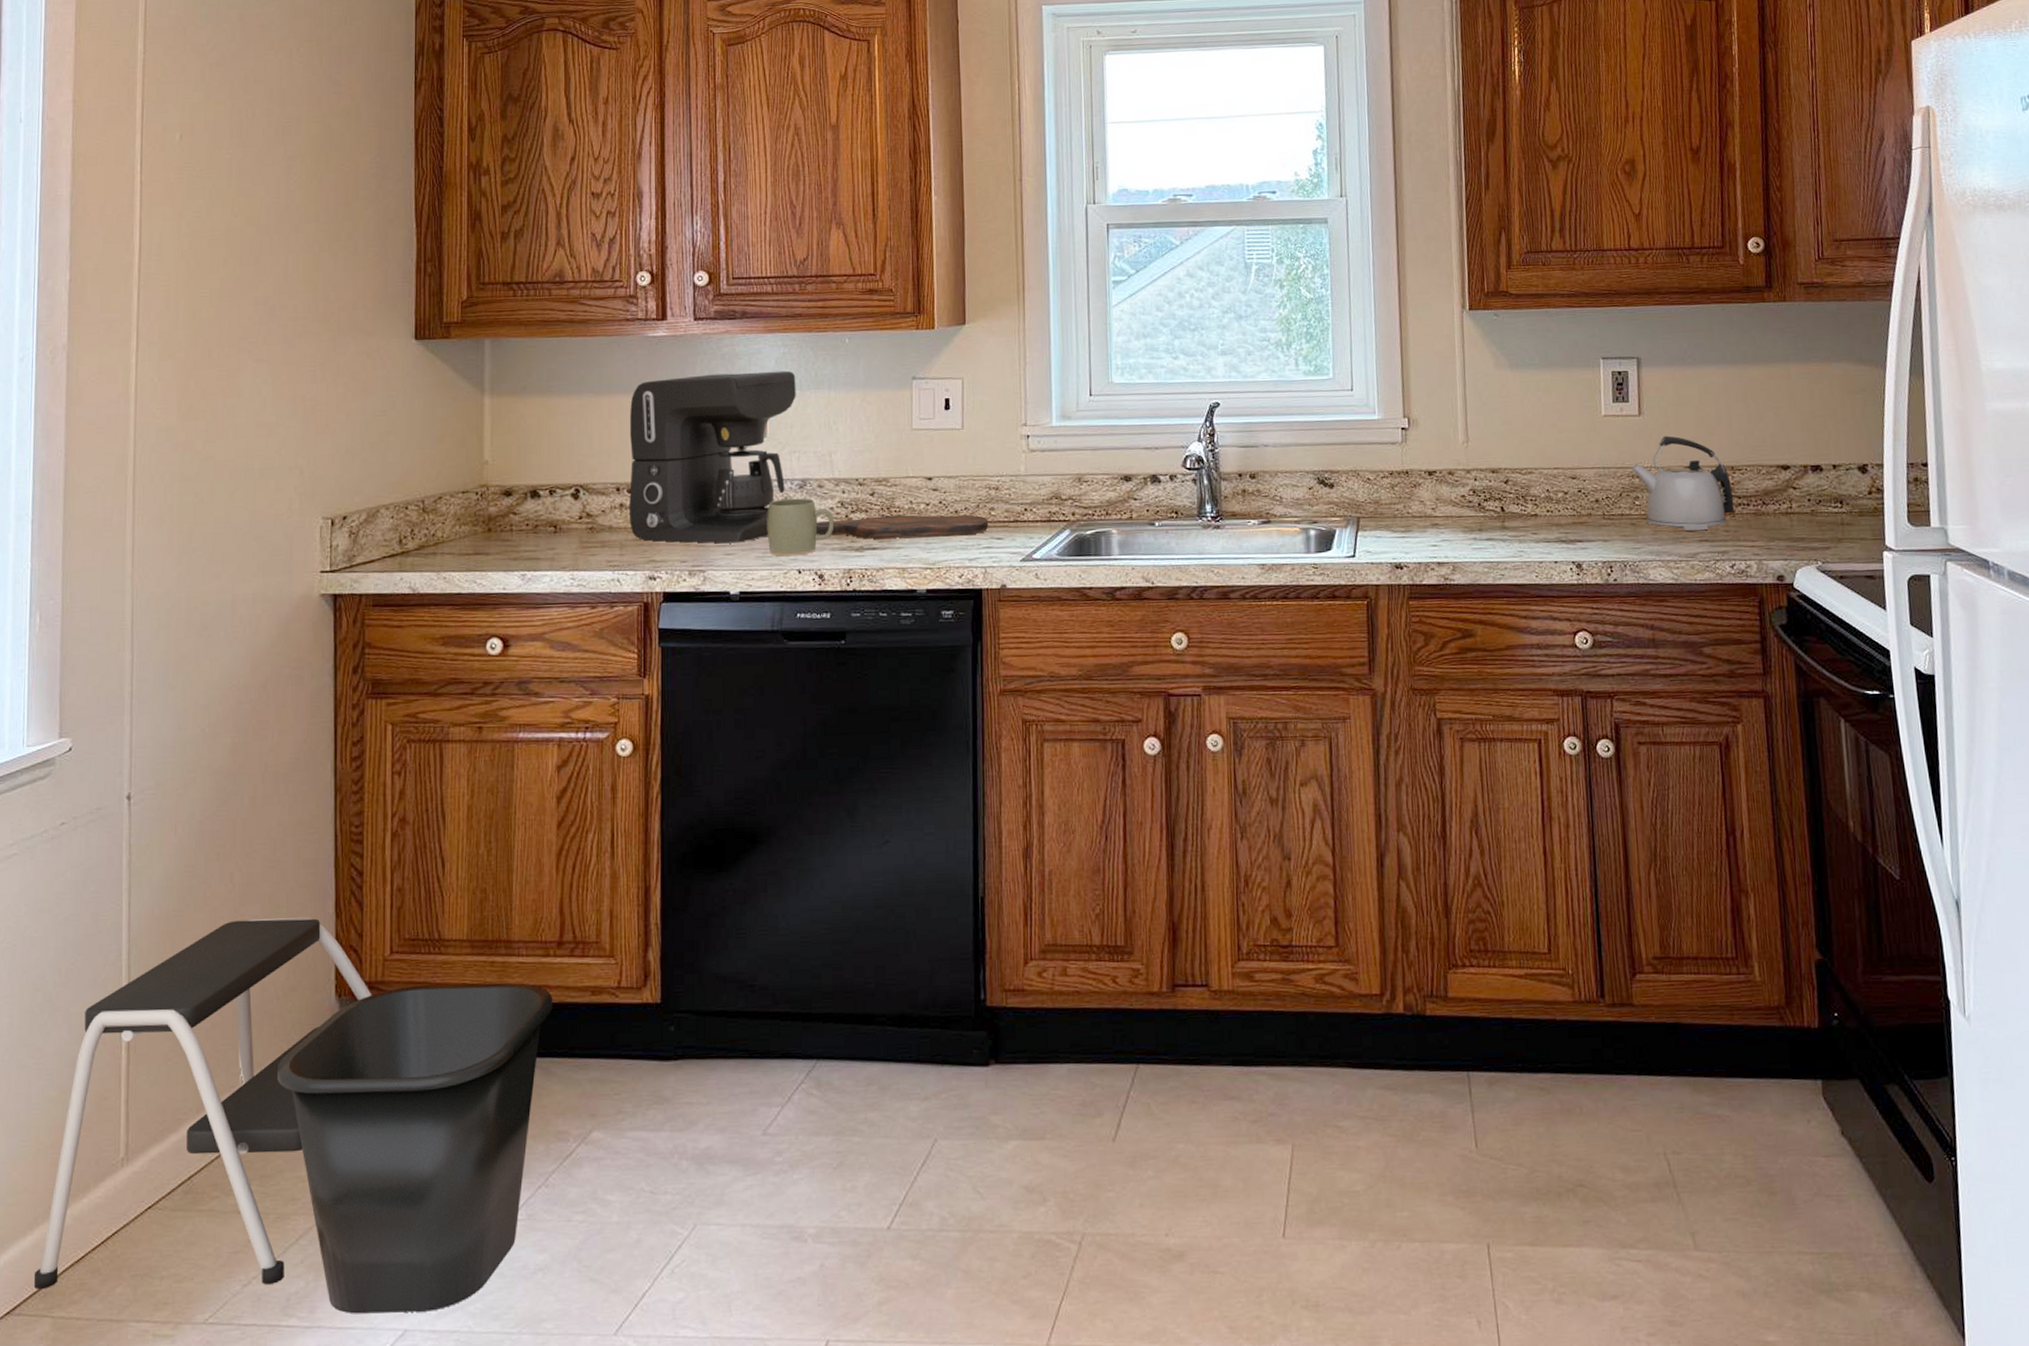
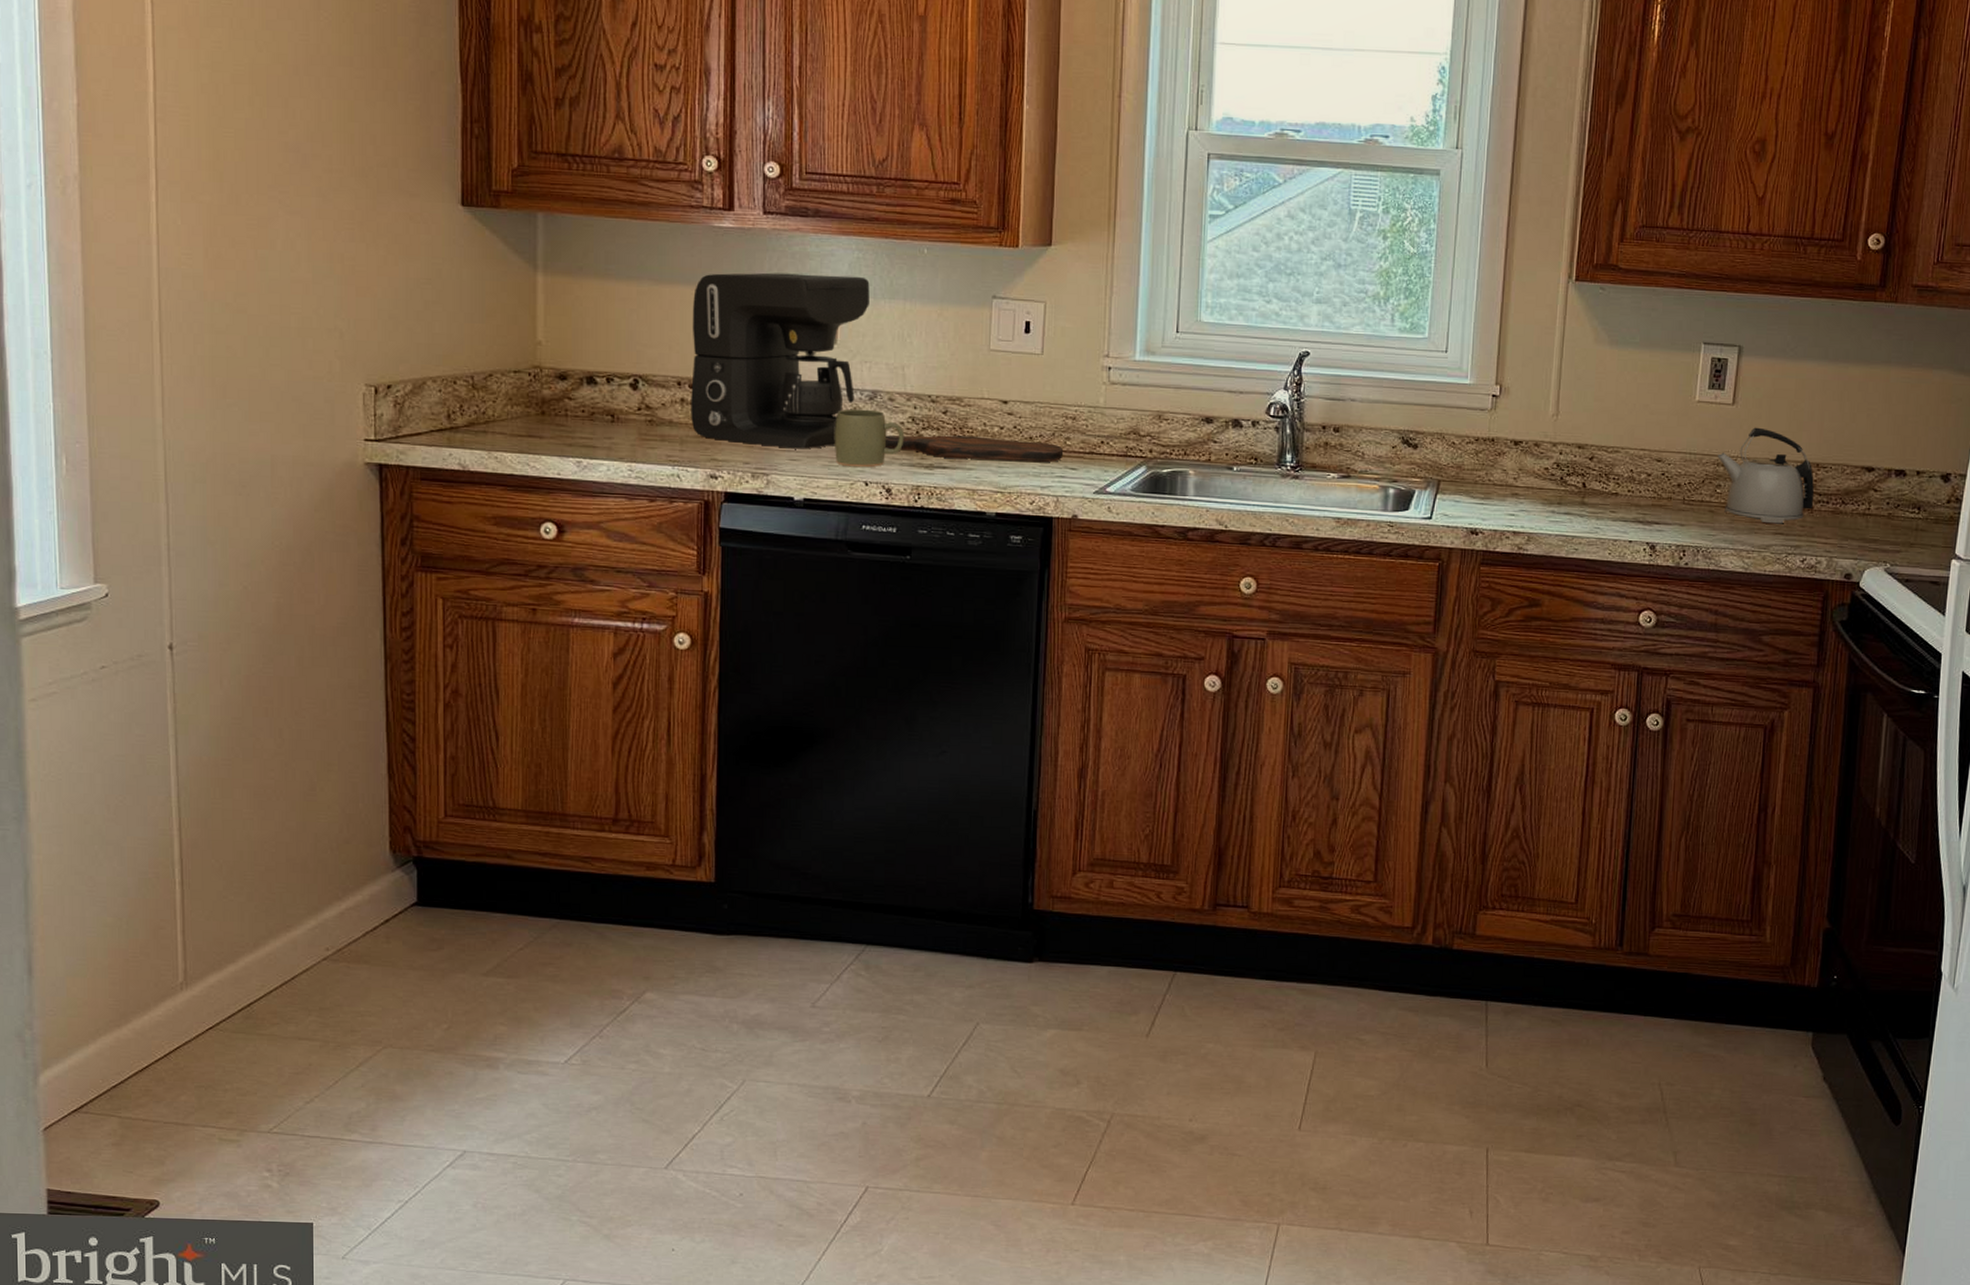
step stool: present [33,917,372,1290] -> none [98,773,427,1104]
waste bin: present [276,982,553,1314] -> none [332,848,608,1137]

